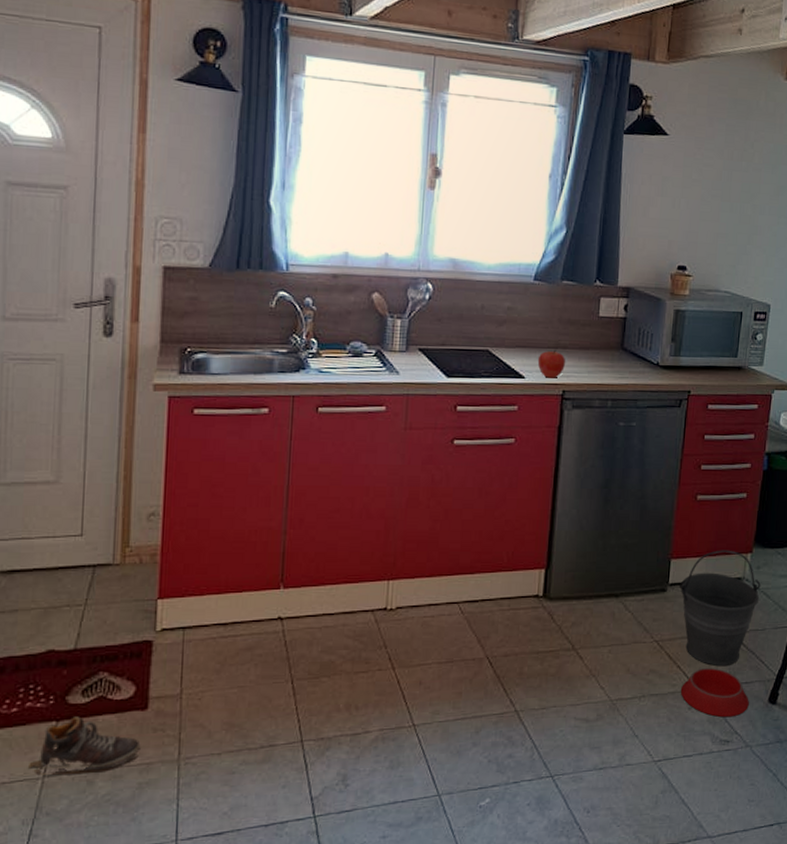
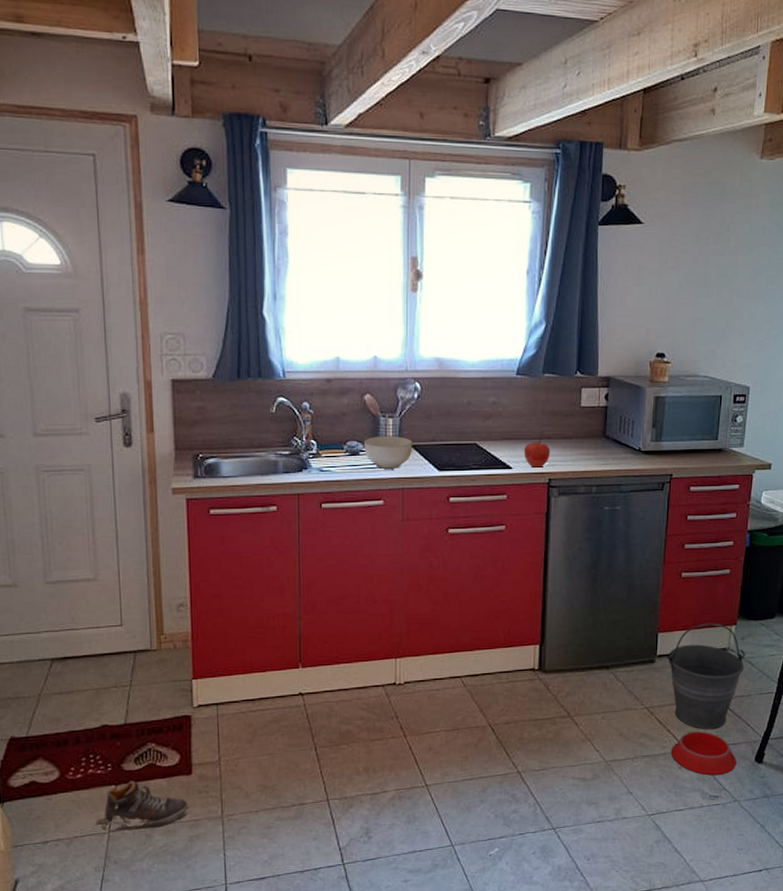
bowl: none [368,337,421,373] -> present [363,436,413,469]

